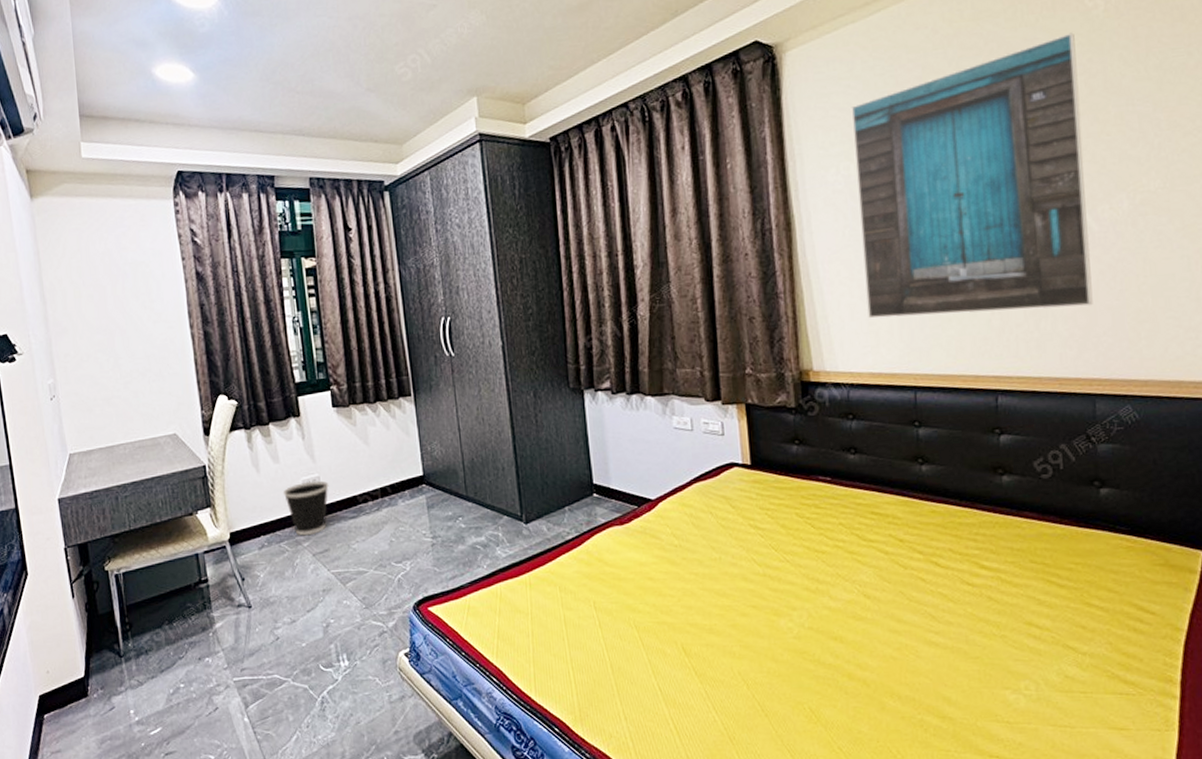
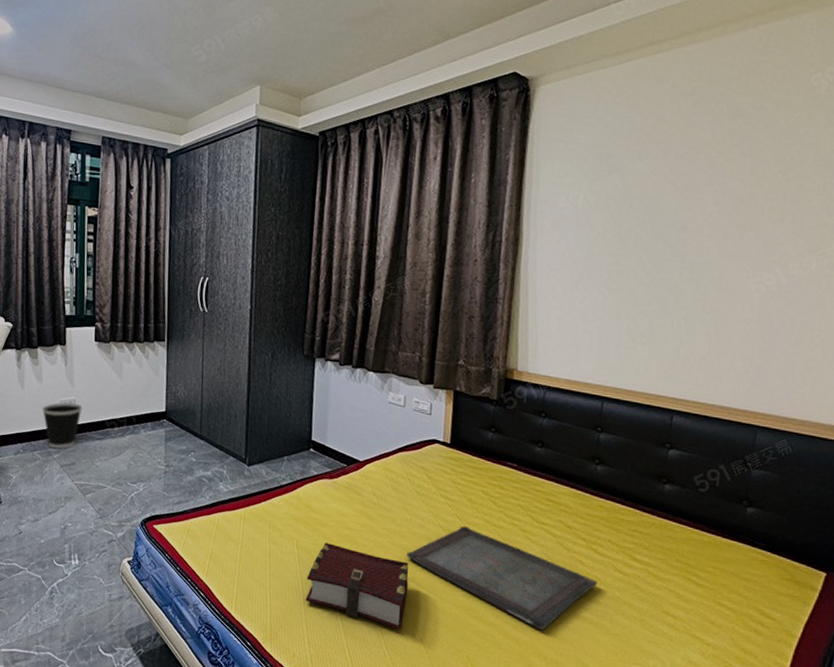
book: none [611,598,730,688] -> present [305,542,409,630]
serving tray: none [721,557,946,666] -> present [406,526,598,631]
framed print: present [851,32,1093,319] -> none [573,106,797,350]

